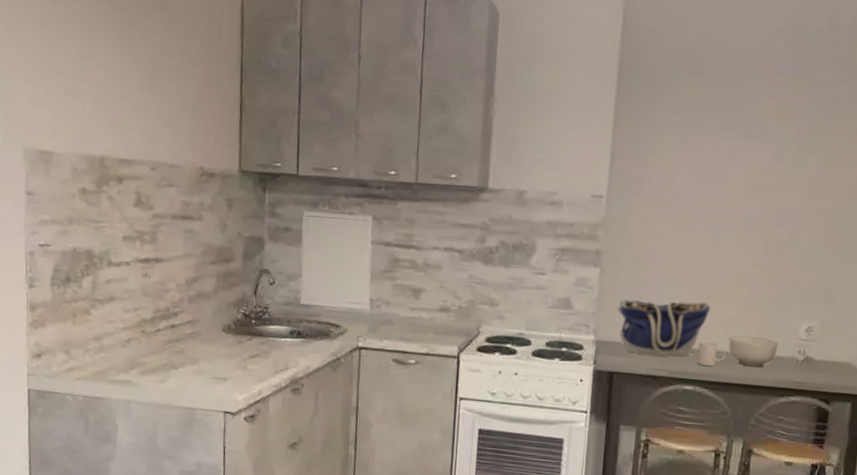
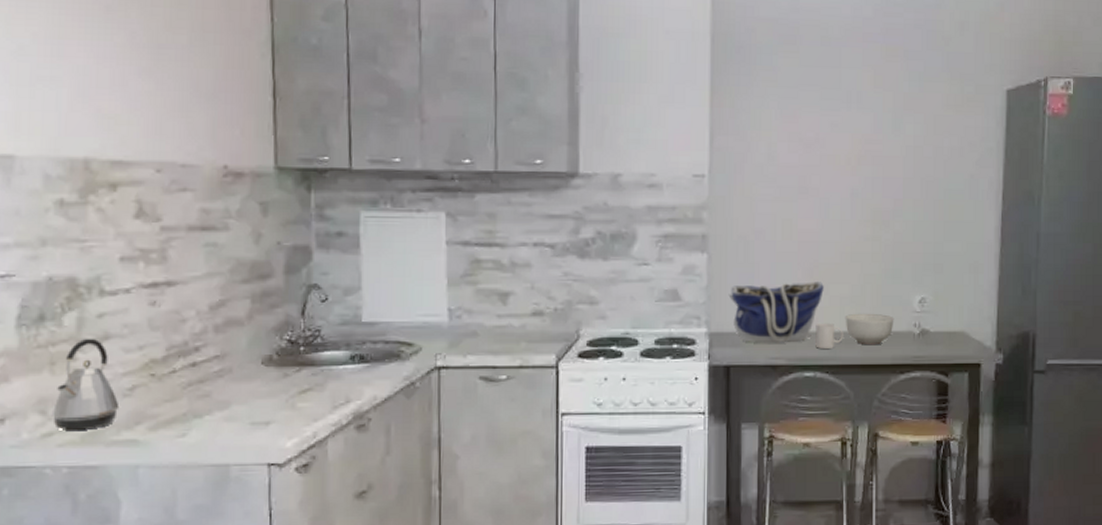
kettle: none [72,299,119,370] -> present [51,339,120,430]

